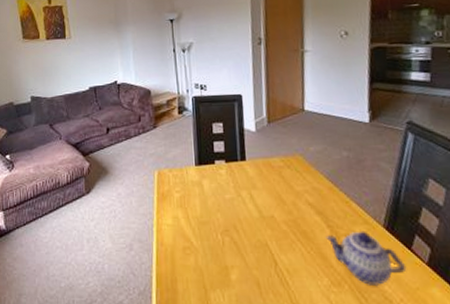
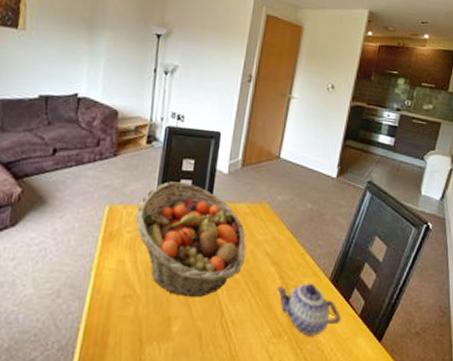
fruit basket: none [181,144,288,247] -> present [135,181,246,297]

